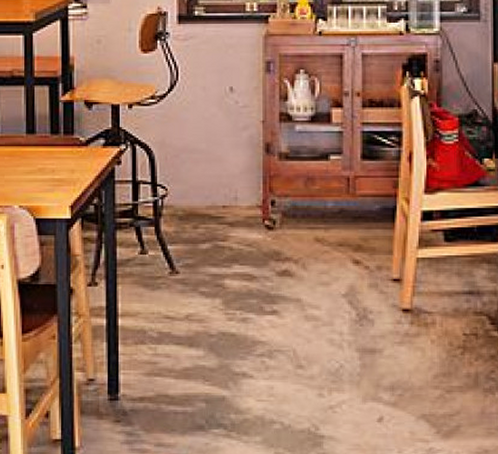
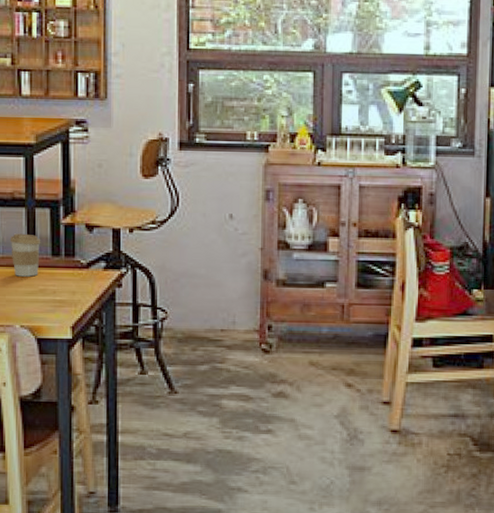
coffee cup: none [9,112,40,156] -> present [10,233,41,277]

